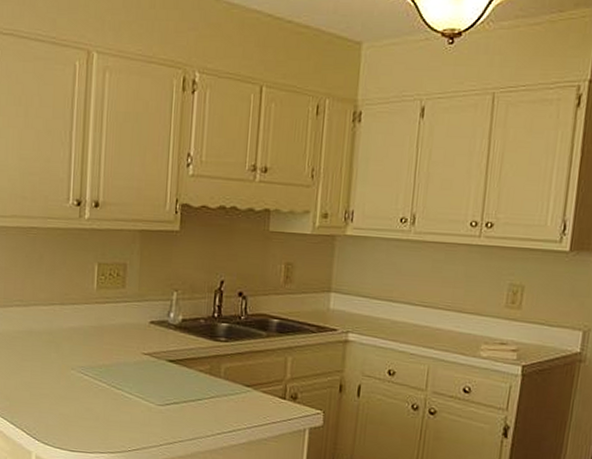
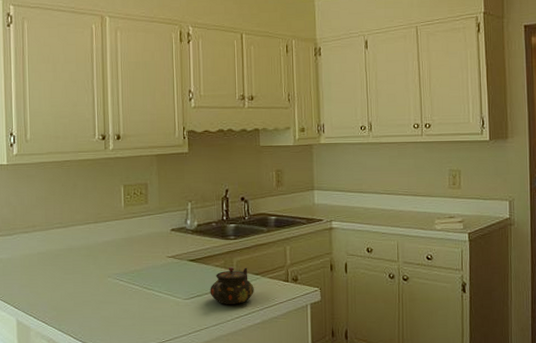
teapot: none [189,373,243,419] -> present [210,266,254,305]

